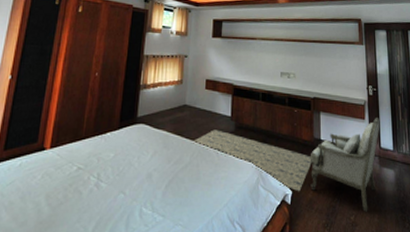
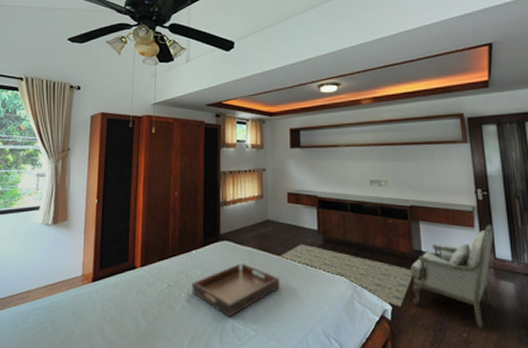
serving tray: none [102,146,192,203] -> present [191,263,280,318]

